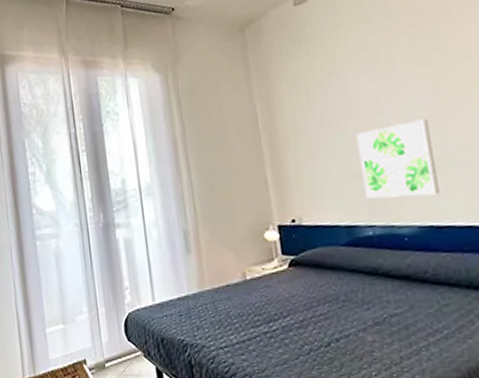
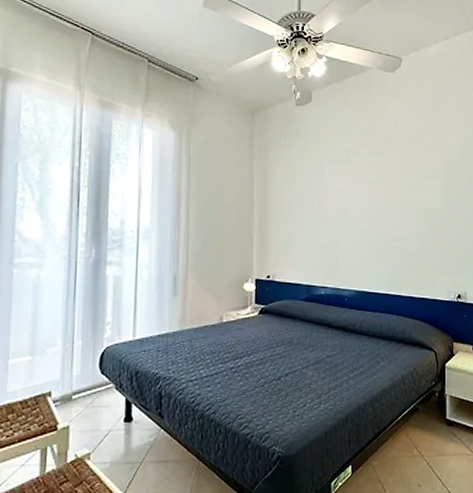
wall art: present [356,118,440,199] -> none [324,212,372,269]

